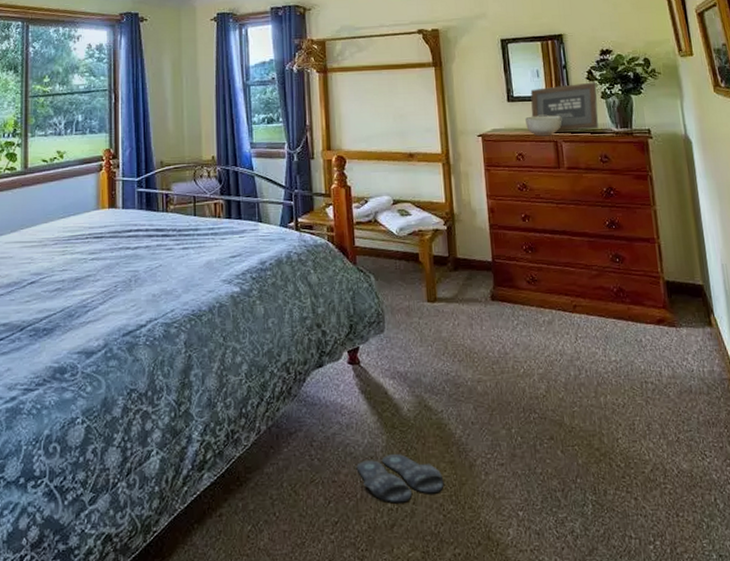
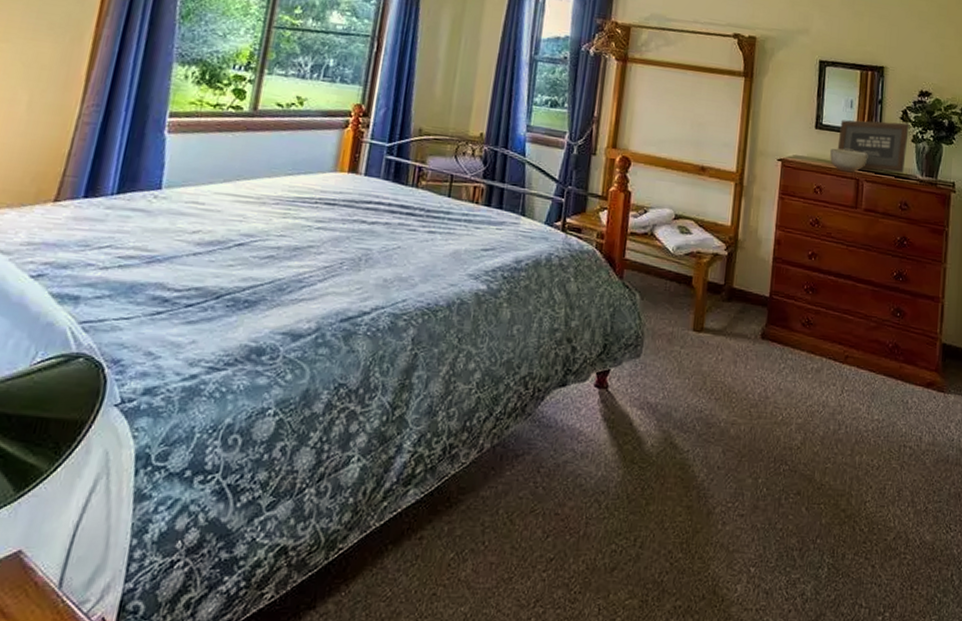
slippers: present [356,453,444,504] -> none [584,490,677,546]

